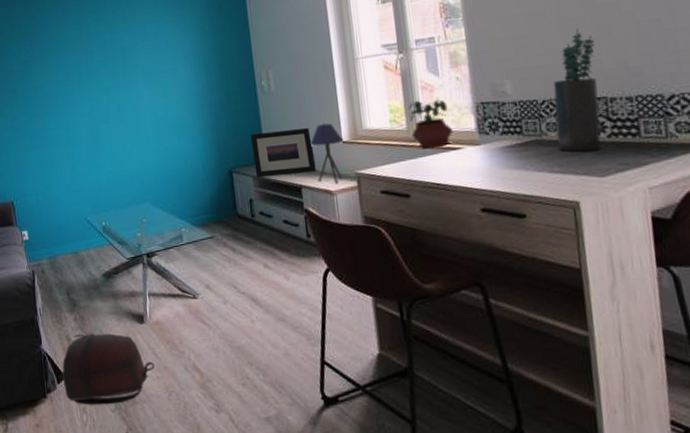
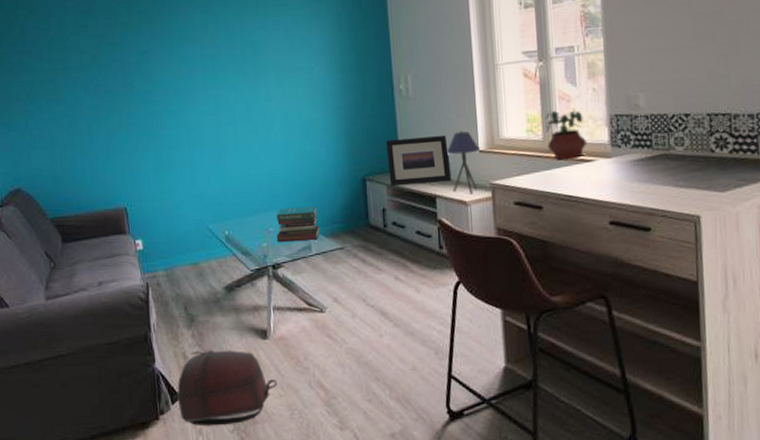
books: none [149,198,191,232] -> present [276,206,321,242]
vase: present [553,28,601,153] -> none [683,44,724,168]

